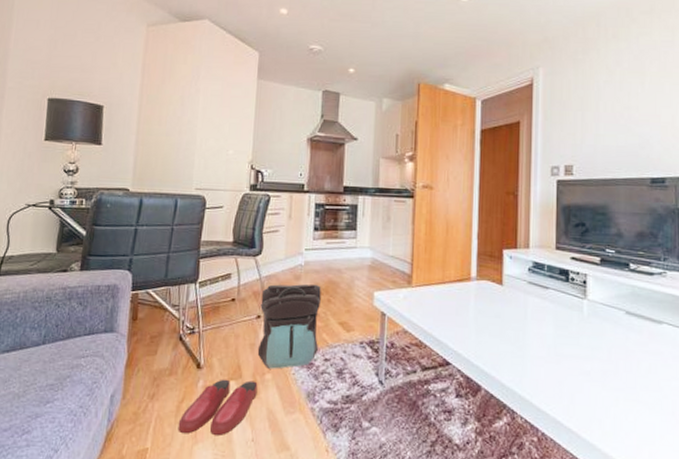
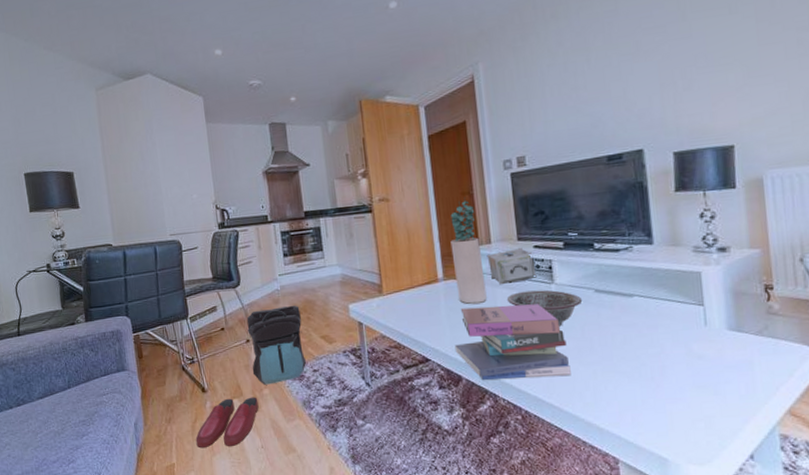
books: none [478,312,593,399] -> present [454,304,571,380]
vase: none [488,197,519,309] -> present [450,197,487,304]
decorative box: none [523,256,570,293] -> present [486,247,537,285]
decorative bowl: none [537,303,613,345] -> present [506,290,583,327]

